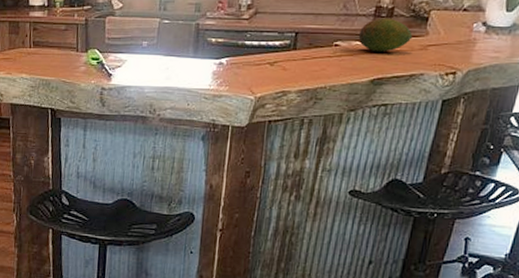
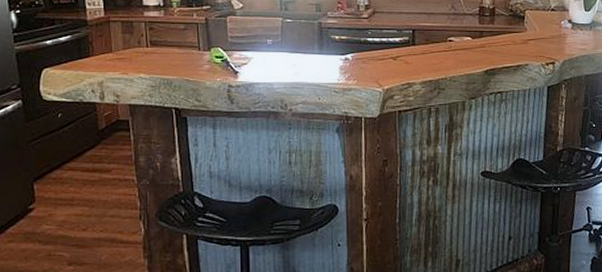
fruit: present [358,18,413,52] -> none [468,16,514,46]

